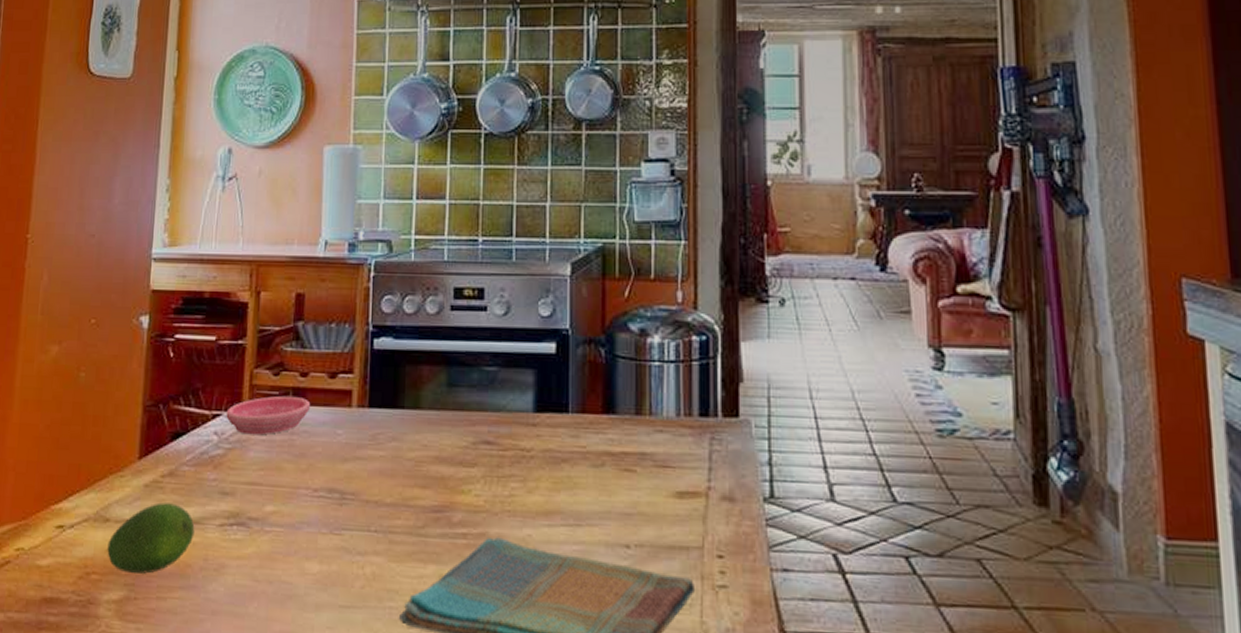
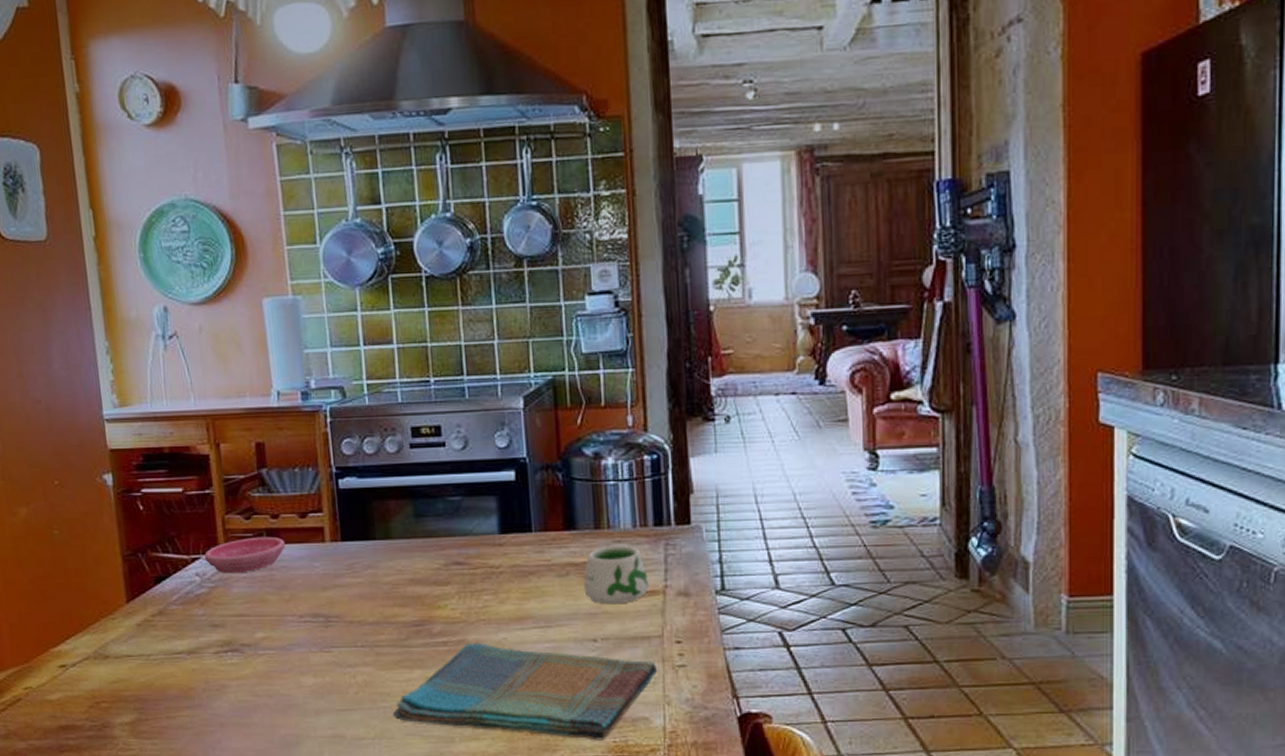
fruit: present [107,502,195,574] -> none [111,638,192,699]
mug: none [619,435,691,505] -> present [583,545,649,605]

